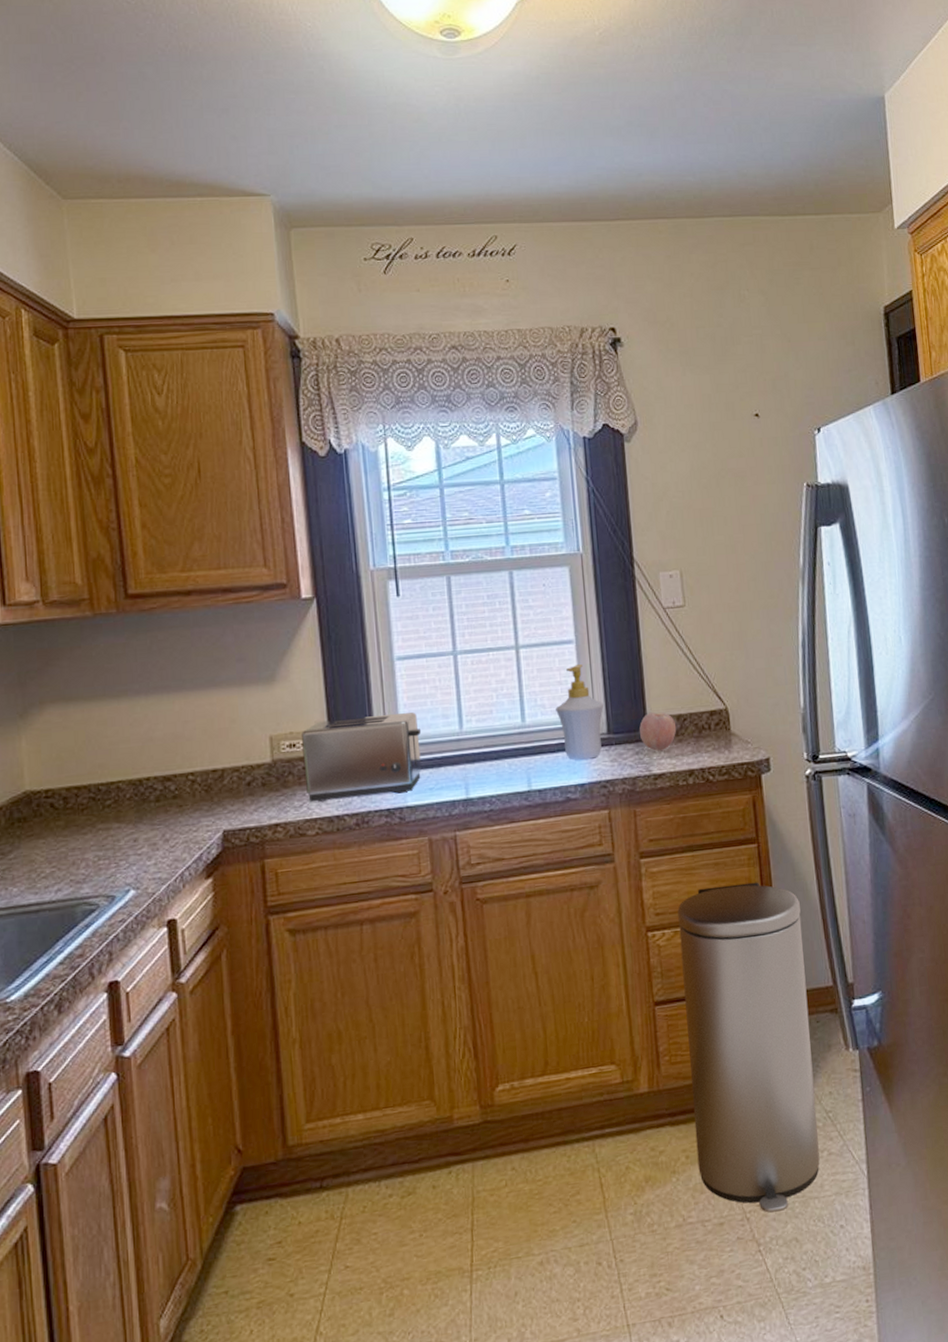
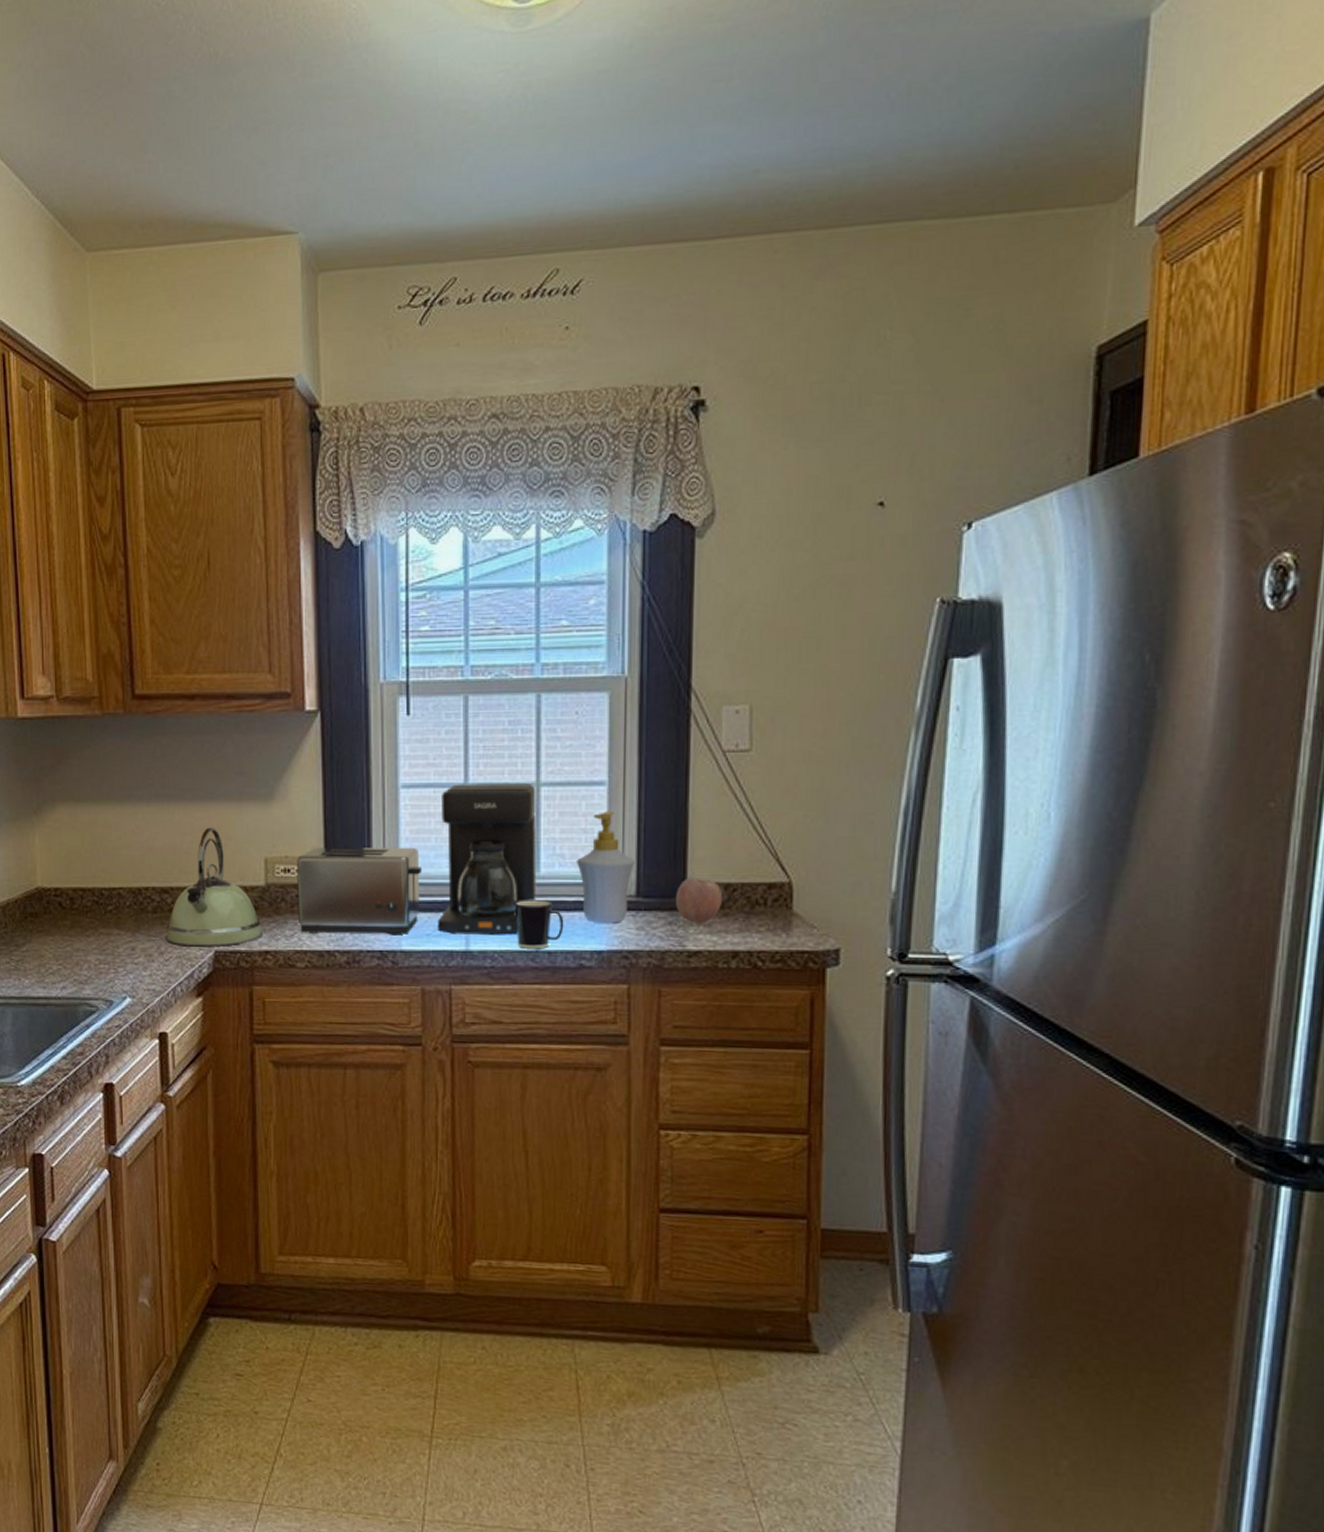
kettle: none [169,712,272,831] -> present [165,827,262,947]
coffee maker: none [434,647,525,786] -> present [438,784,537,934]
mug: none [506,745,550,791] -> present [514,900,564,949]
pedal bin: present [677,882,820,1213] -> none [691,1091,857,1467]

